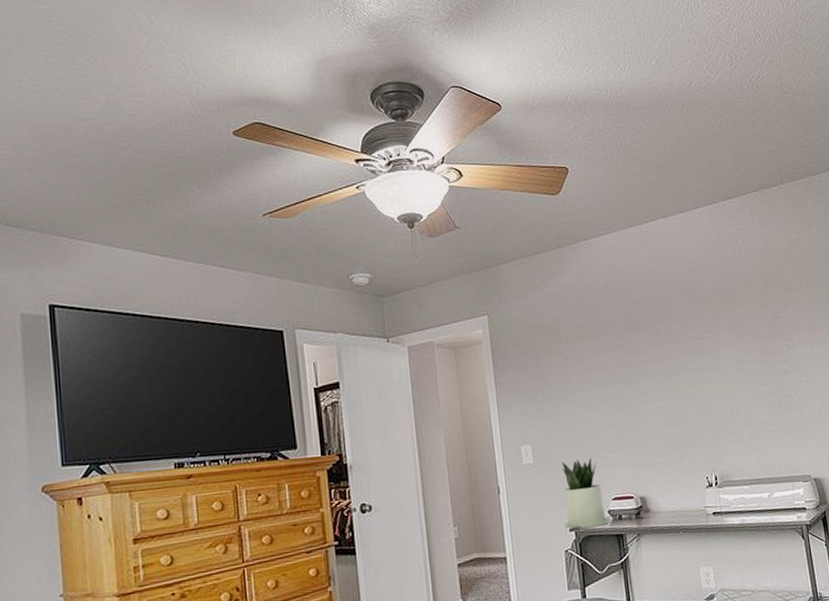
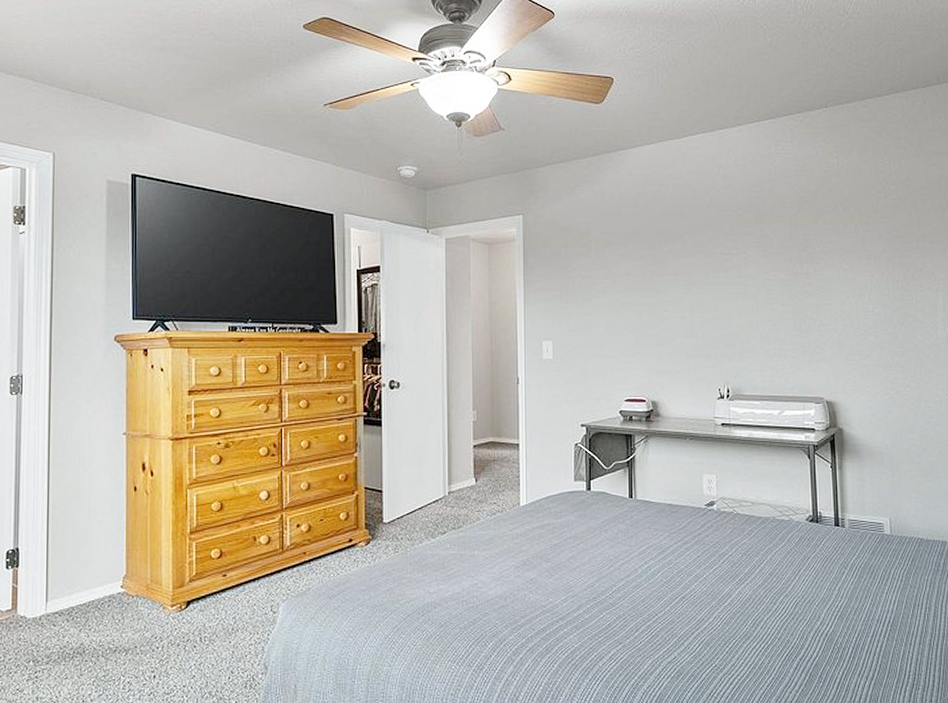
planter: present [561,457,609,530] -> none [577,358,620,425]

